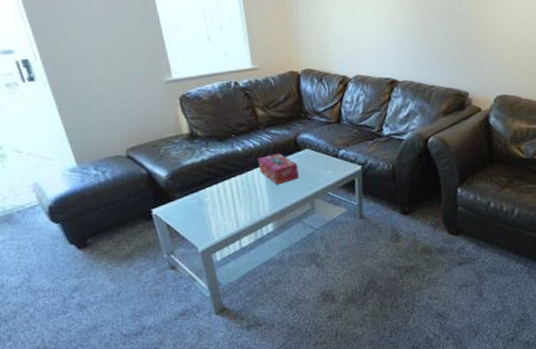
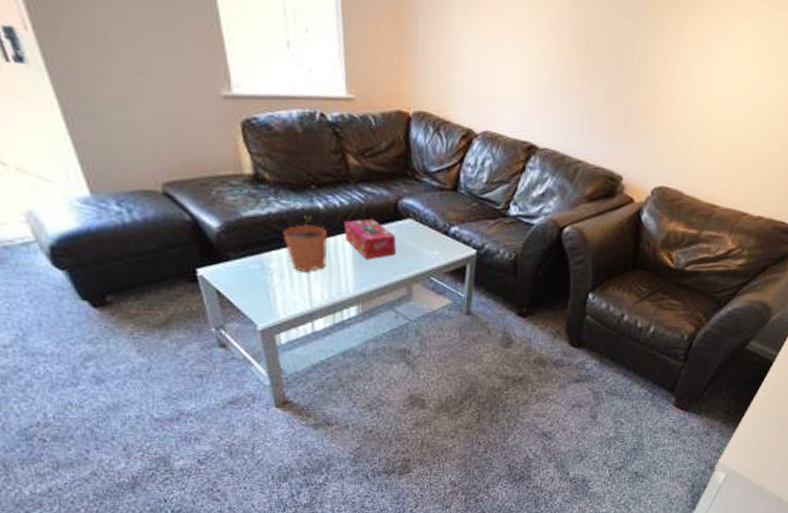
plant pot: none [213,157,247,202] -> present [283,215,327,273]

